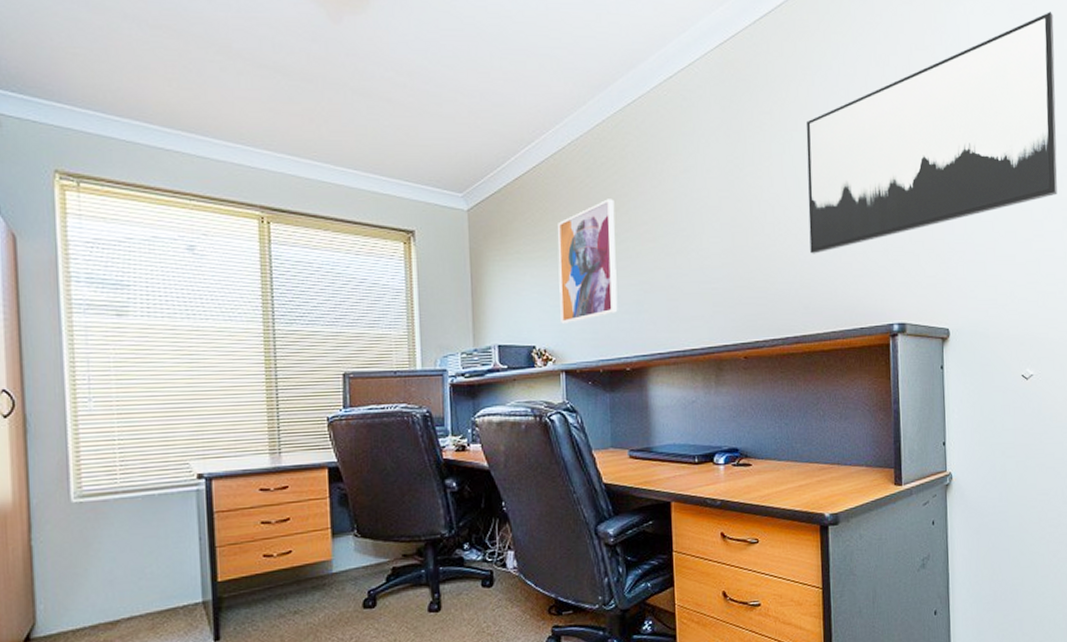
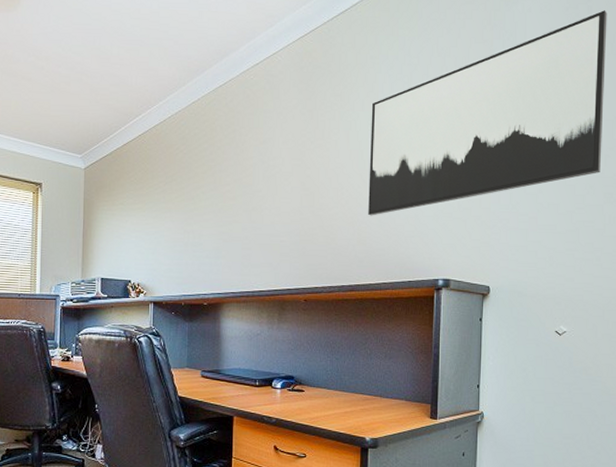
wall art: present [557,199,618,324] -> none [153,163,203,264]

